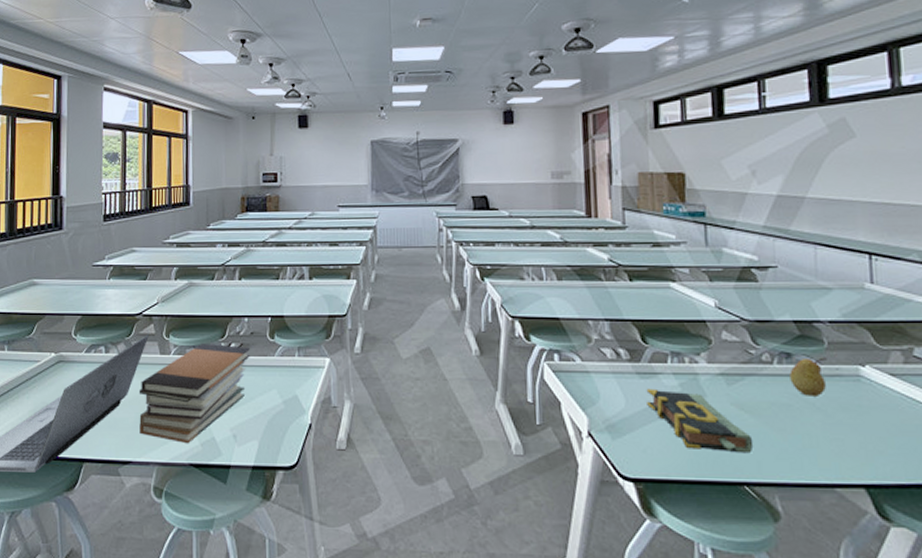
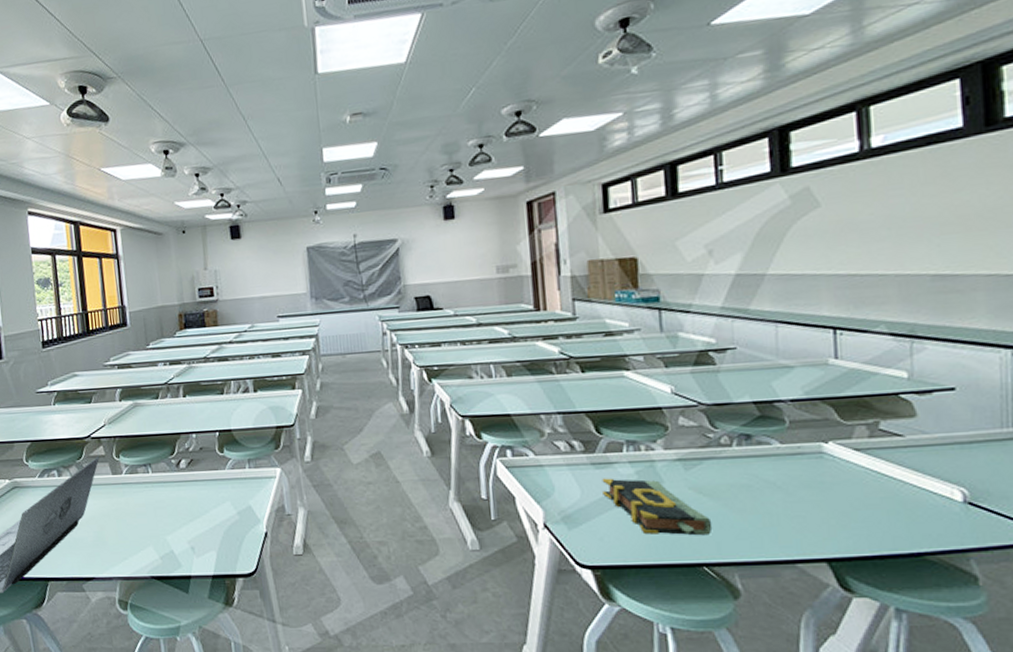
book stack: present [138,343,250,444] -> none [94,461,201,558]
fruit: present [789,357,827,396] -> none [749,436,788,476]

